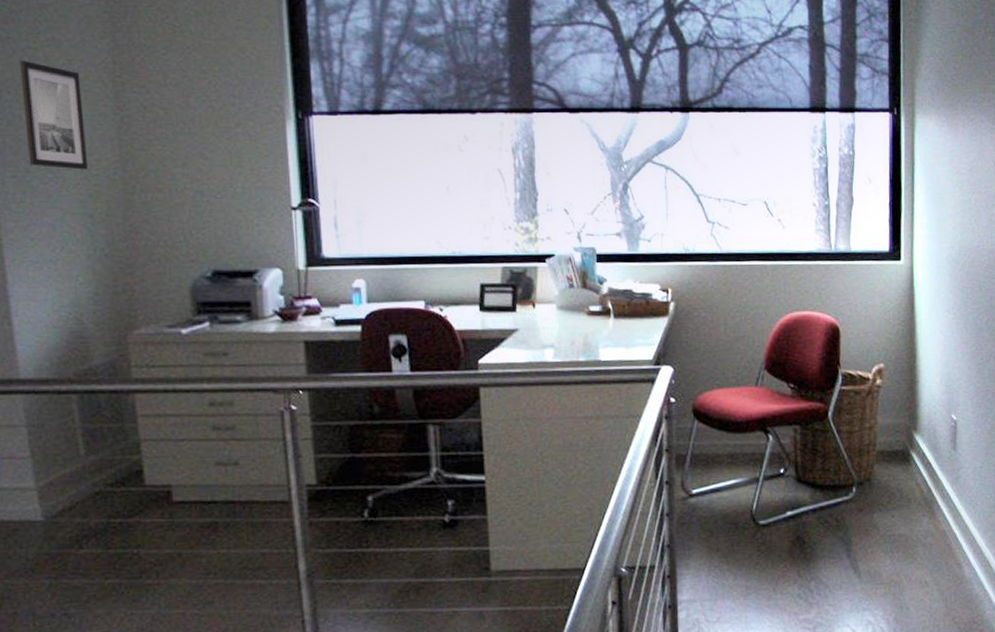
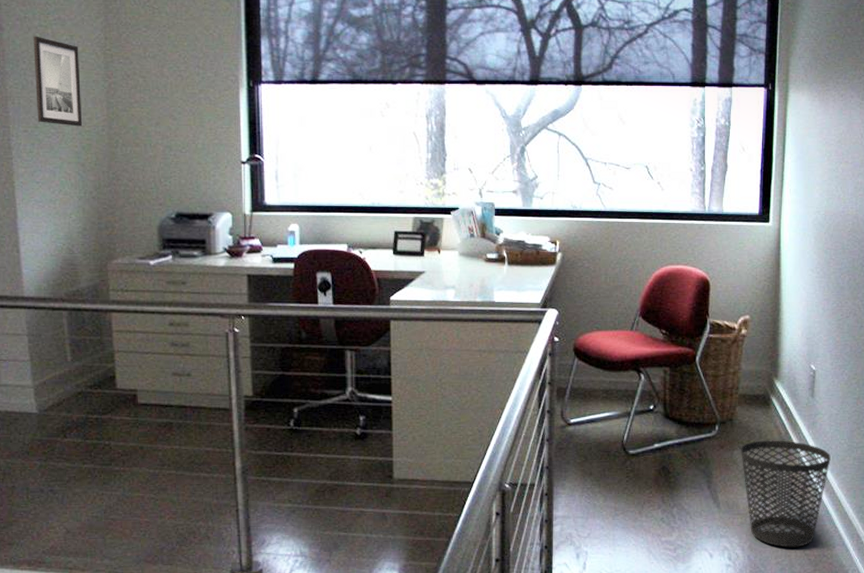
wastebasket: none [881,499,977,617] -> present [741,440,831,548]

